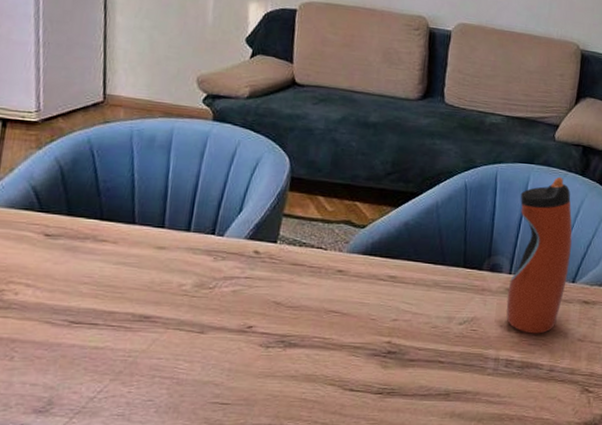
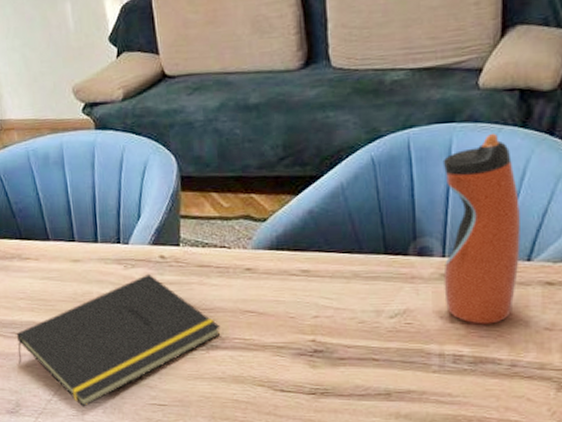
notepad: none [63,267,303,406] -> present [17,273,221,407]

